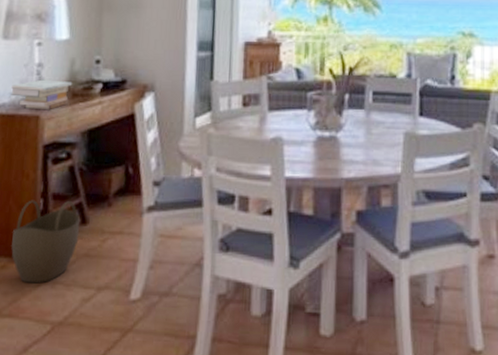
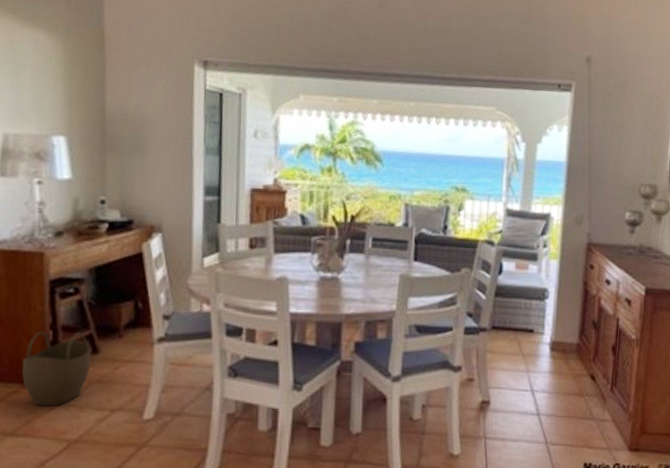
books: present [11,79,73,111] -> none [12,217,77,248]

